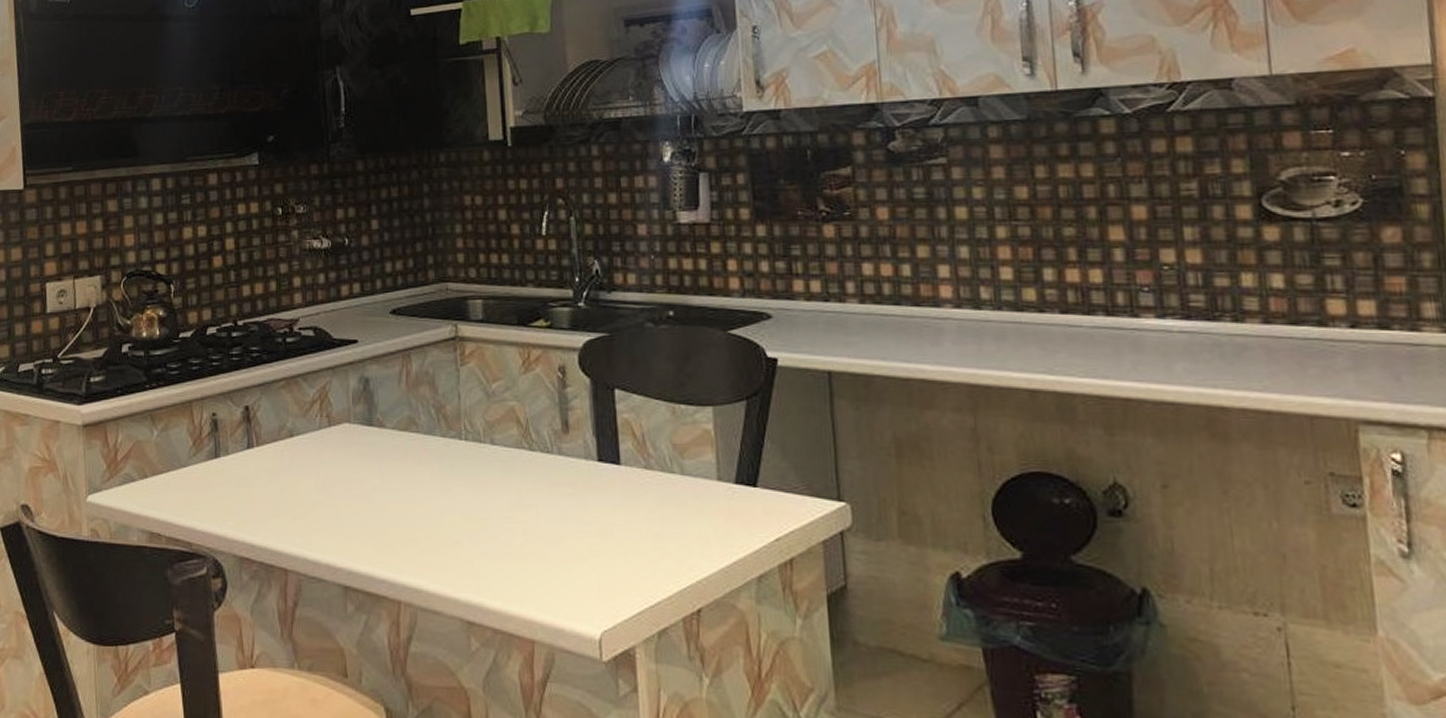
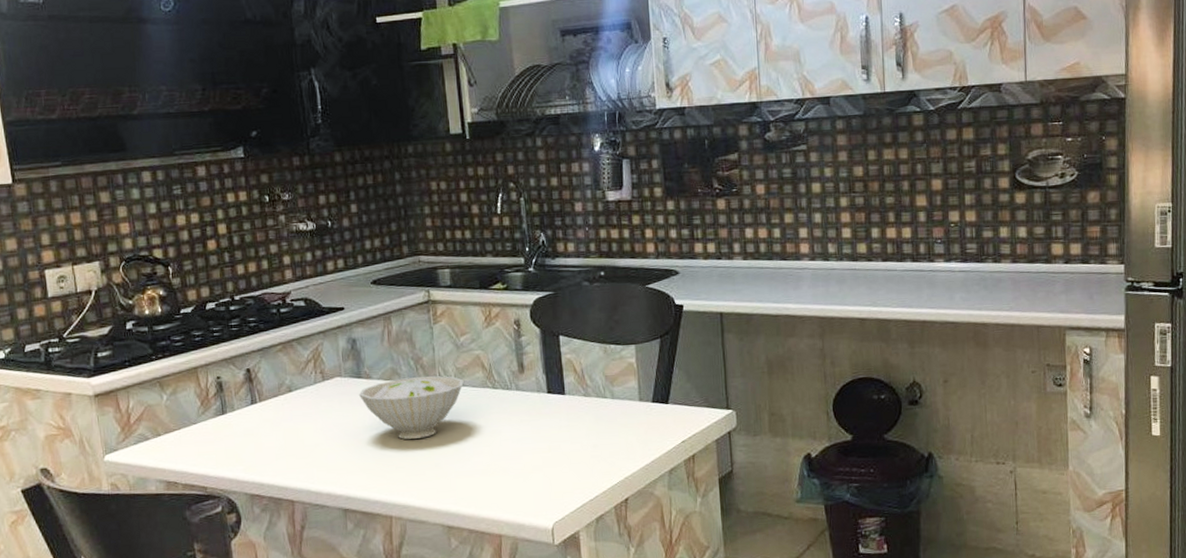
bowl: none [368,430,494,506] -> present [358,376,464,439]

